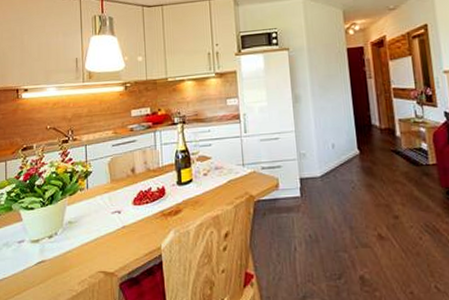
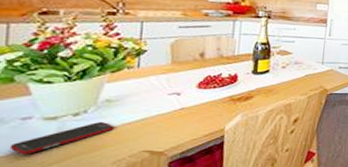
cell phone: none [13,242,77,275] -> present [9,121,115,155]

